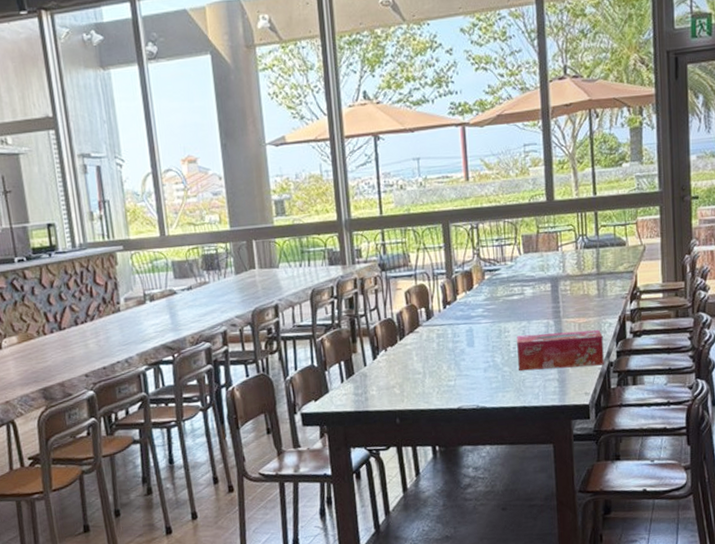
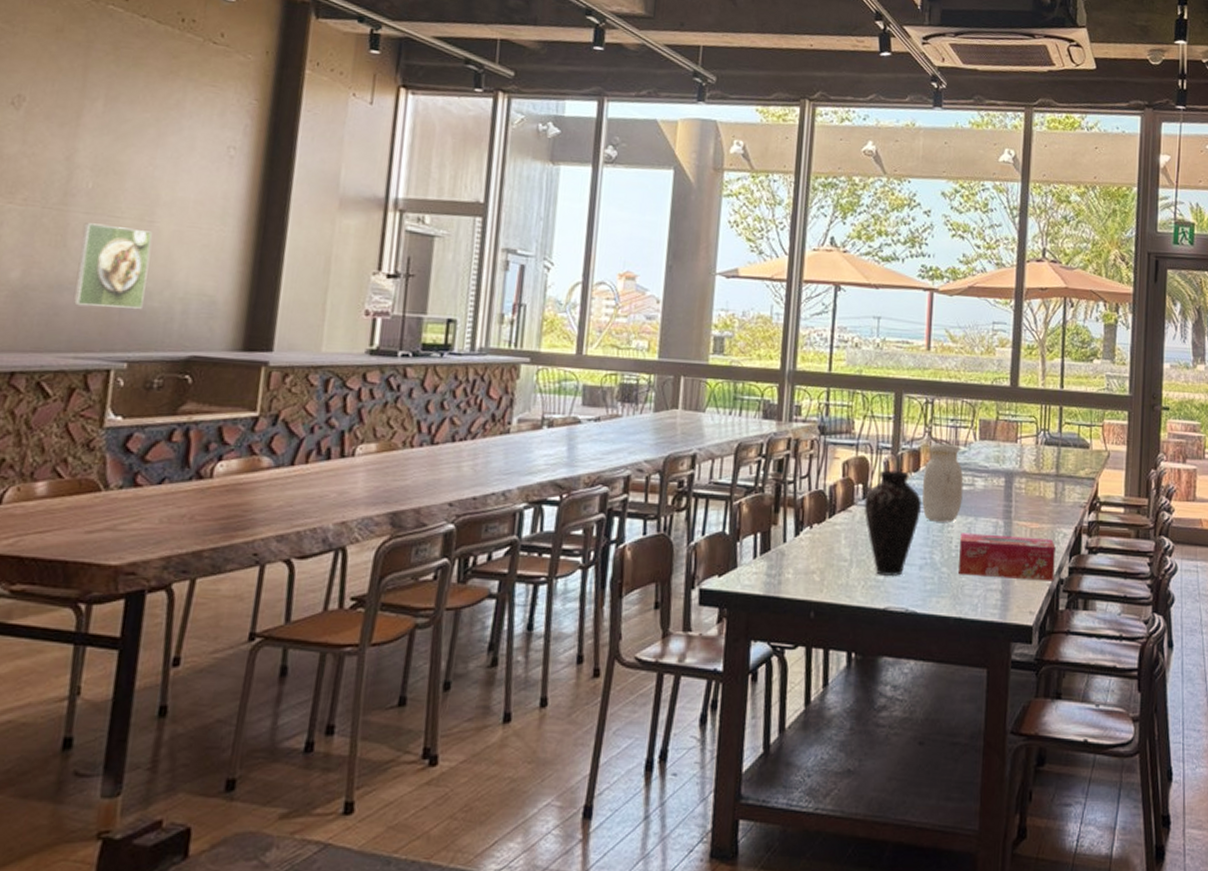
vase: none [428,291,479,382] -> present [864,470,921,577]
jar: none [477,261,515,330] -> present [922,443,964,522]

